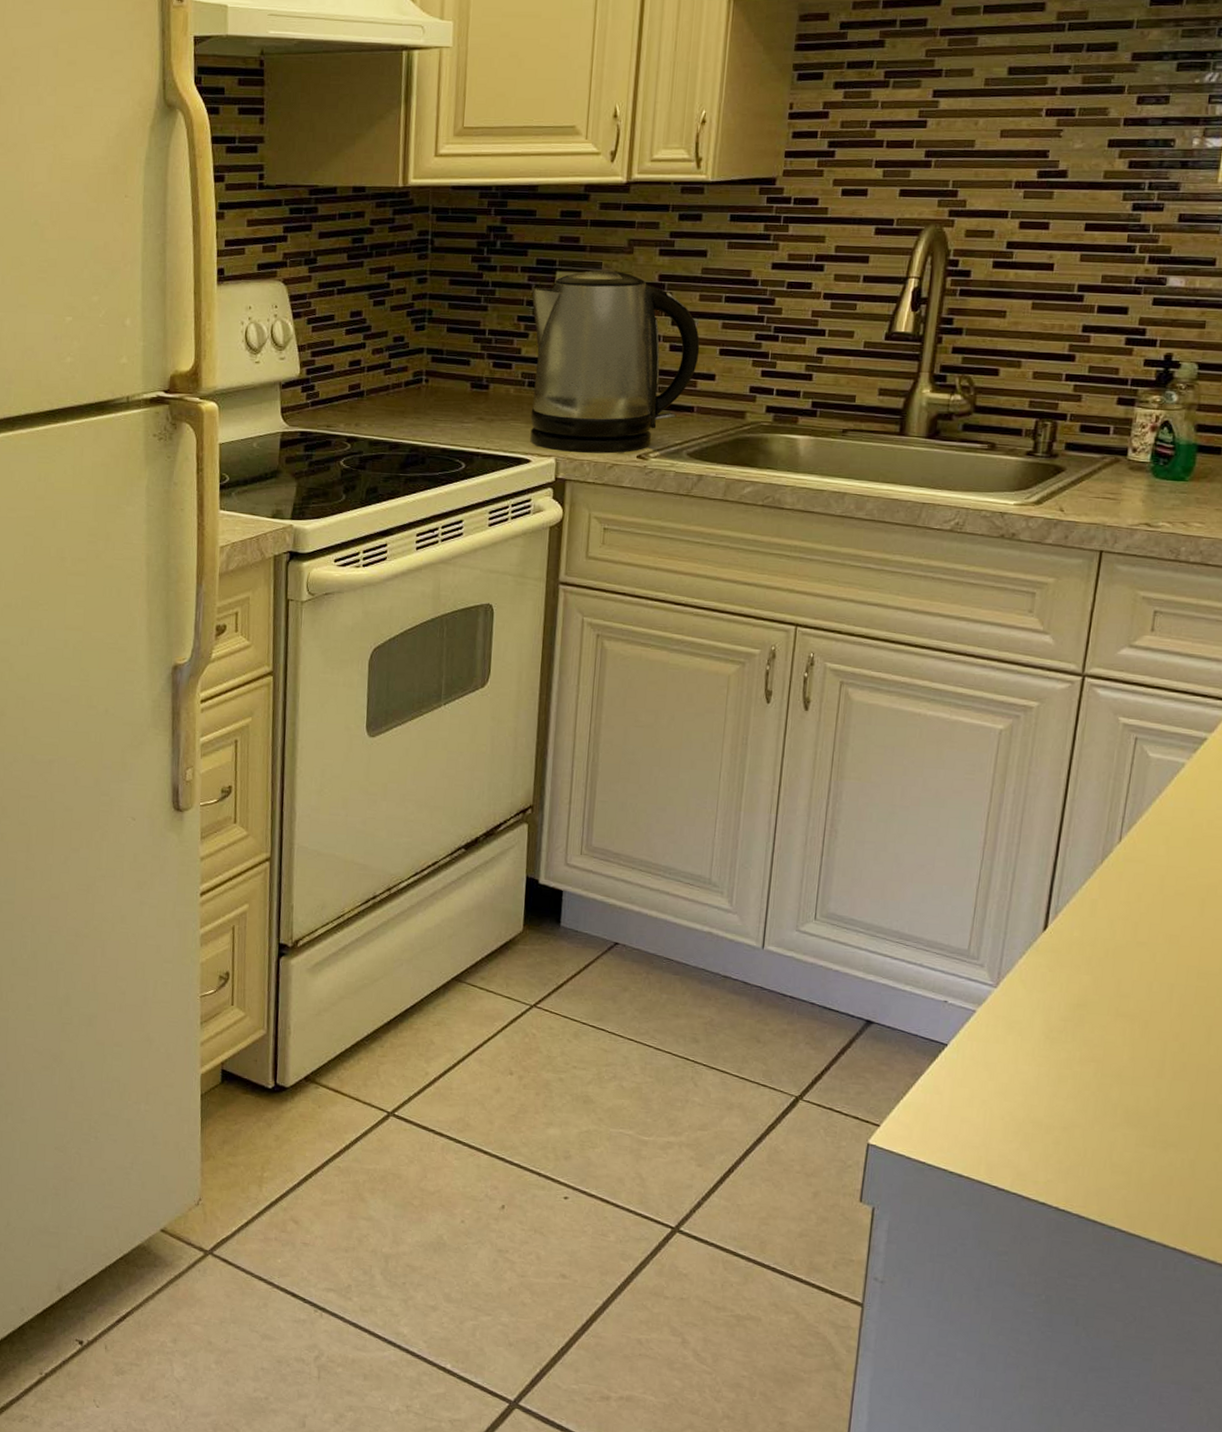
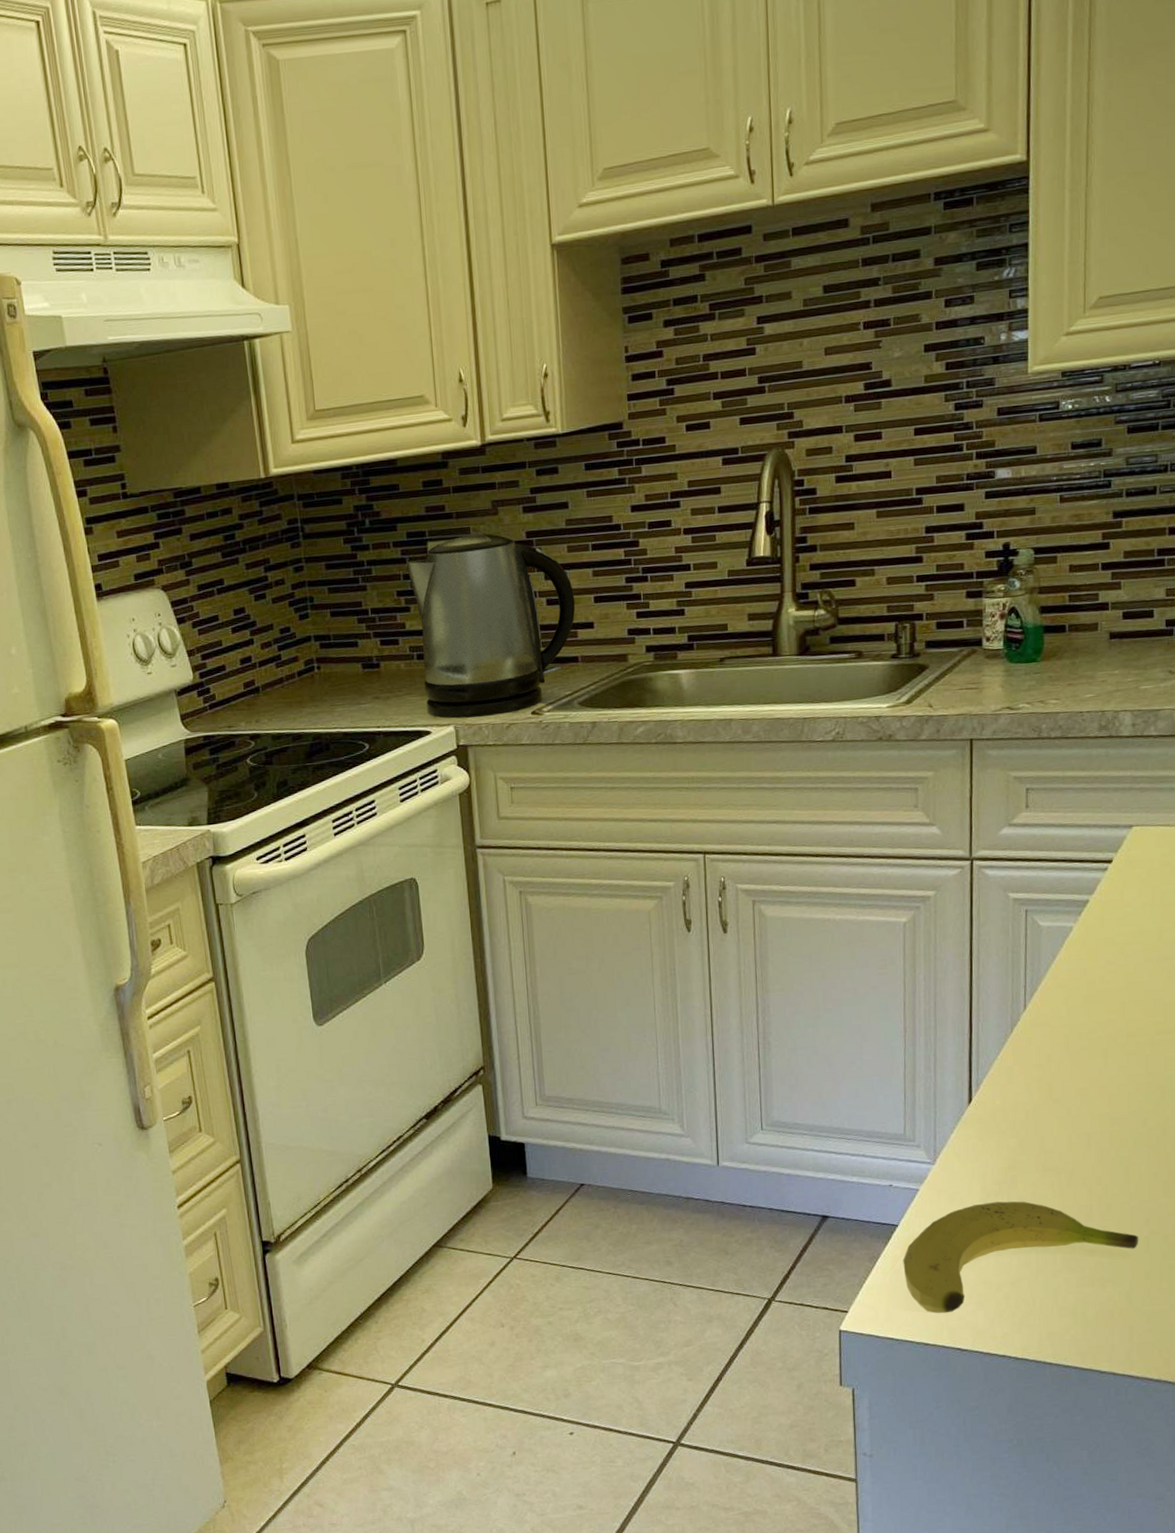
fruit: none [947,1037,1213,1147] -> present [903,1201,1139,1314]

